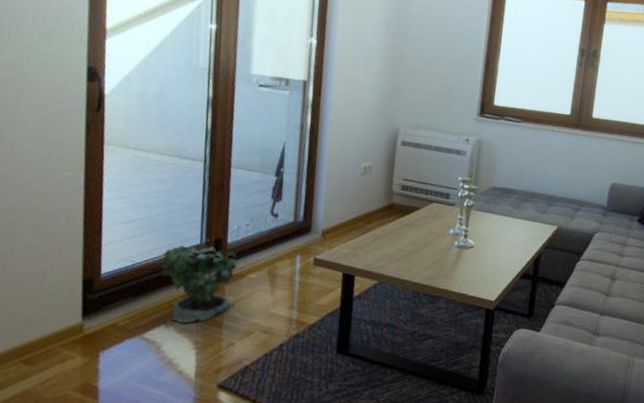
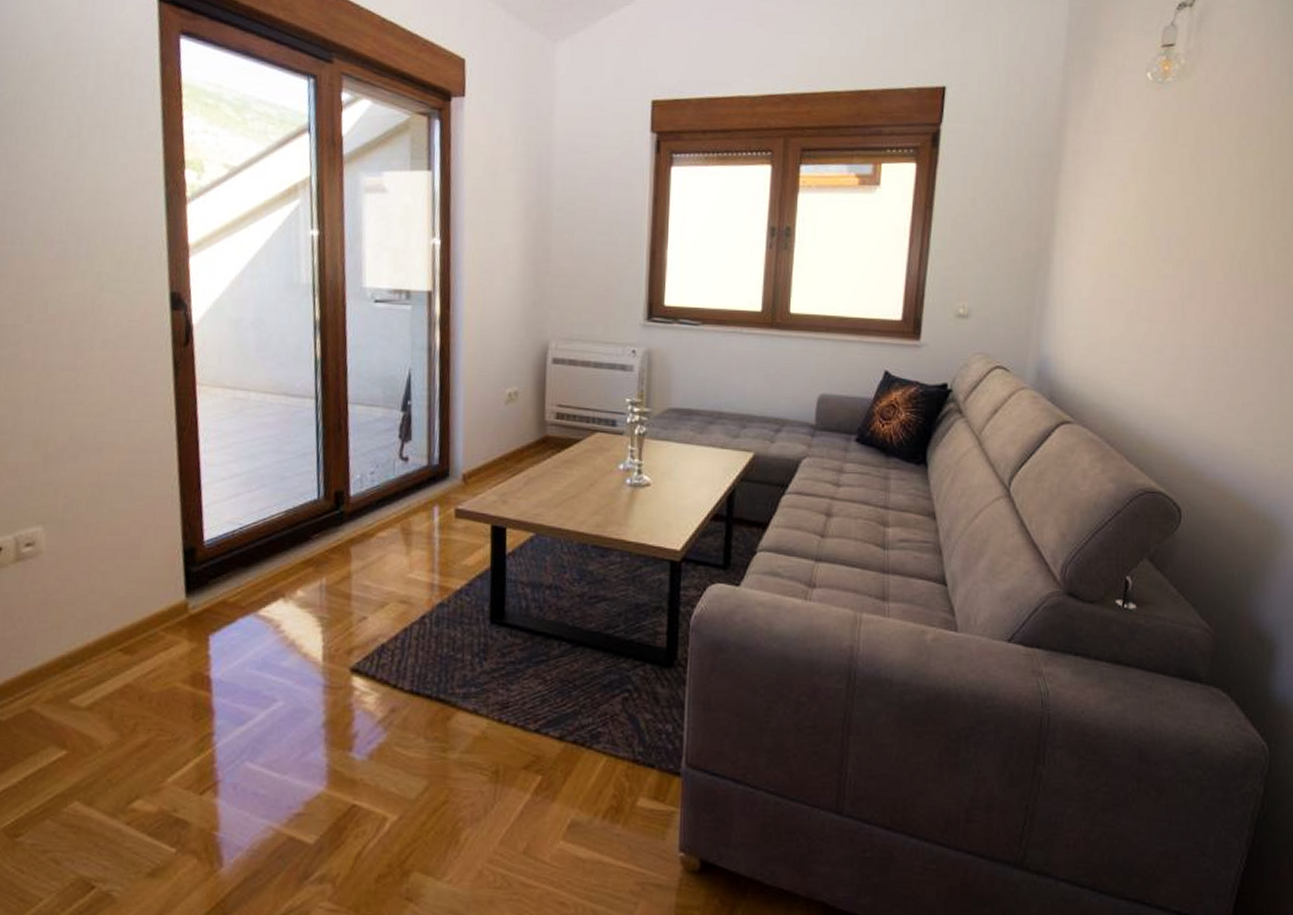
potted plant: present [155,239,237,324] -> none [266,492,365,596]

